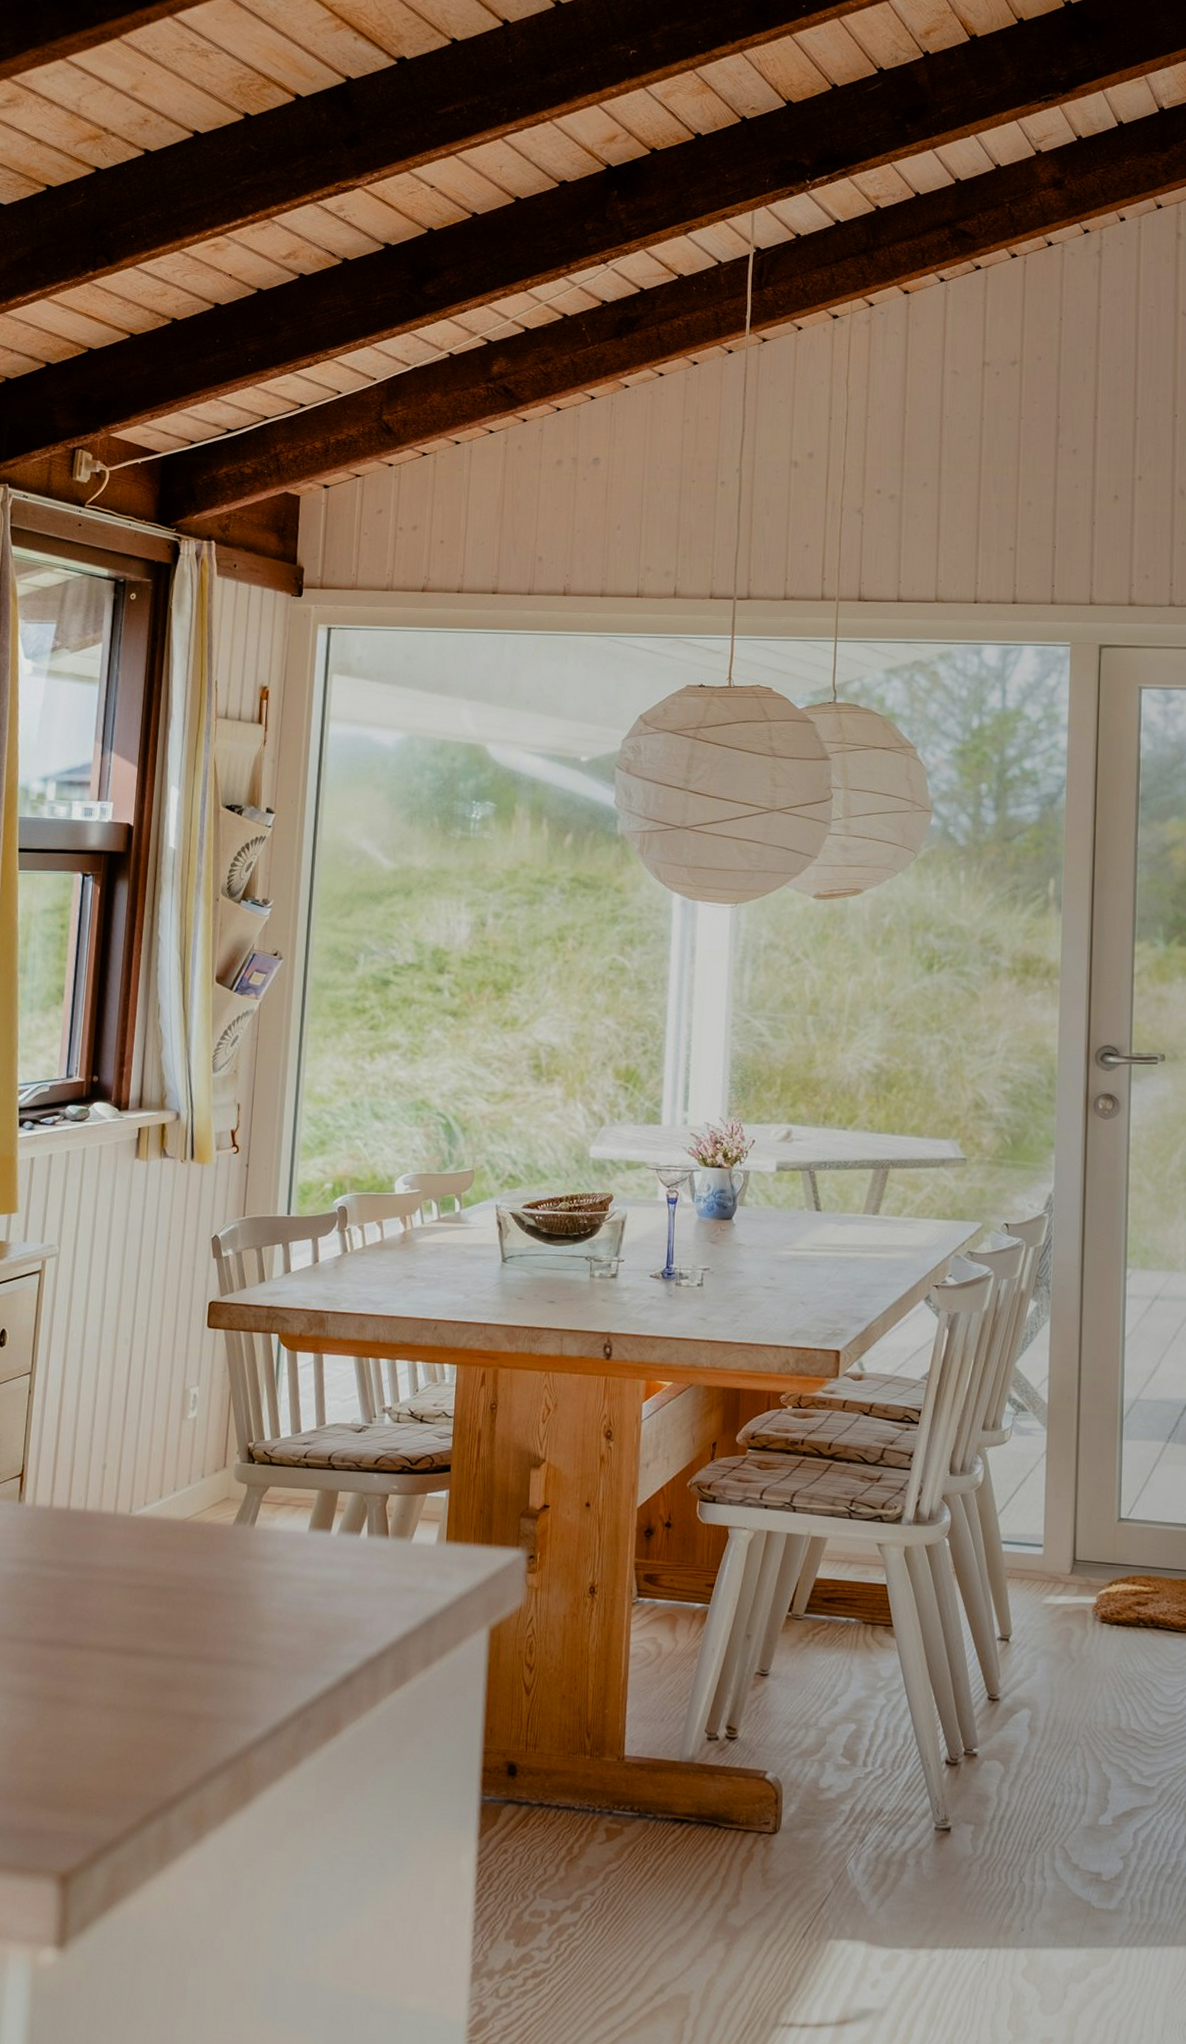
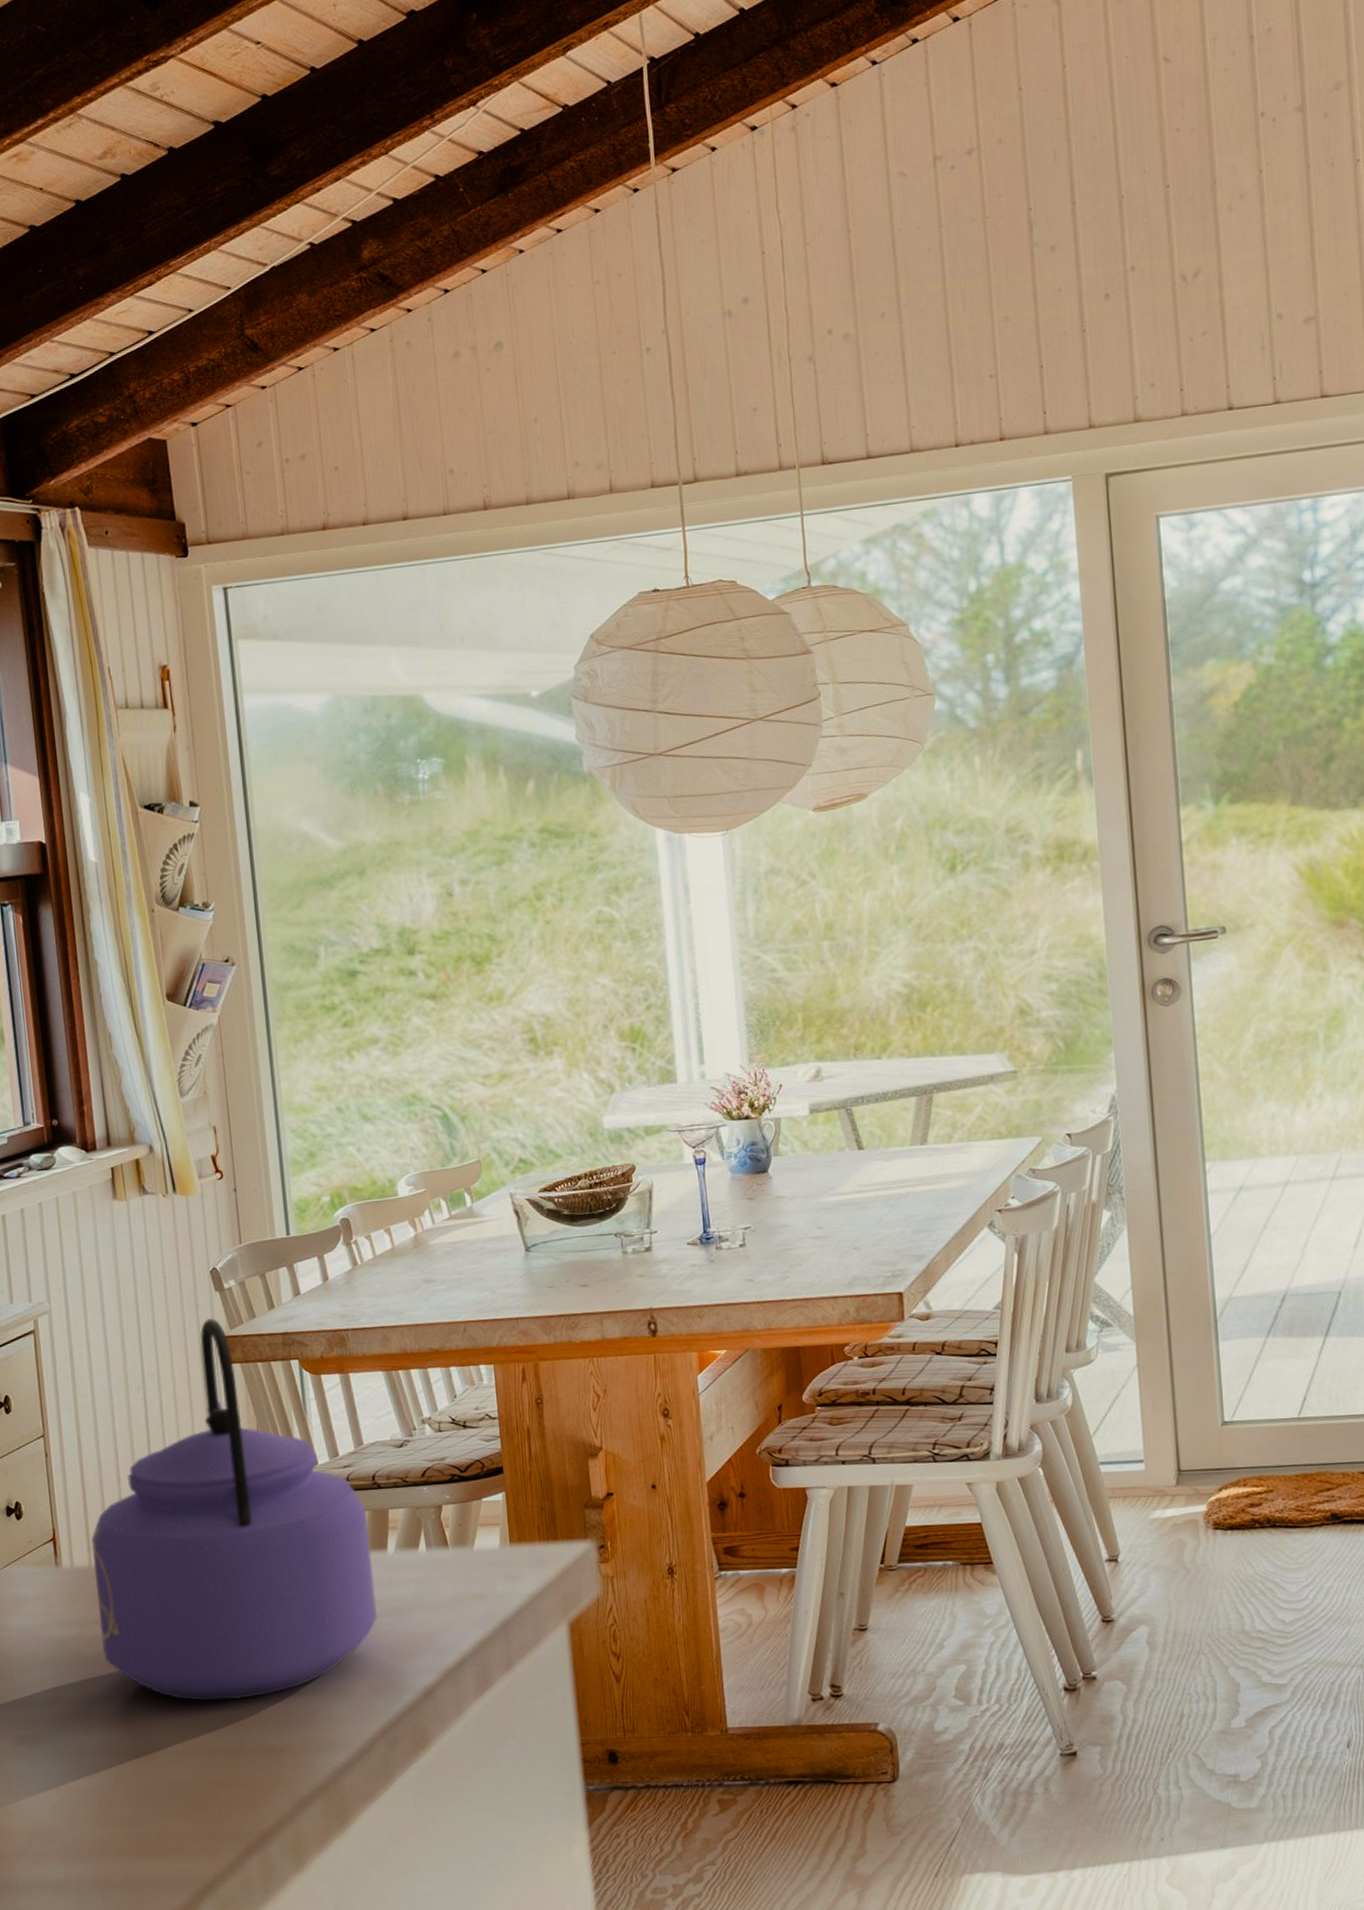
kettle: none [48,1283,318,1661] -> present [91,1319,378,1701]

